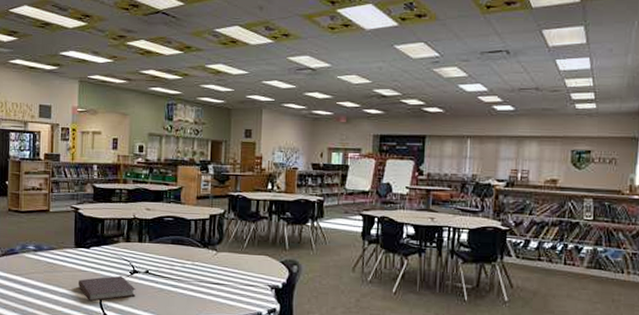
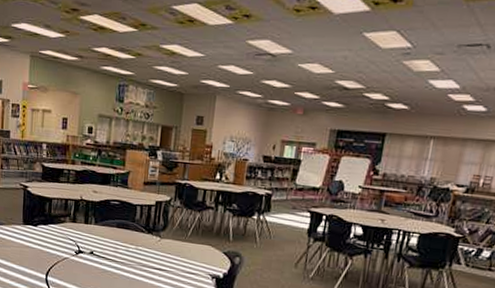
notebook: present [79,275,136,302] -> none [26,254,80,278]

